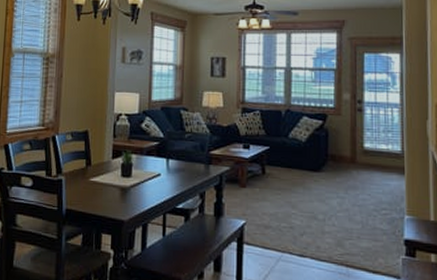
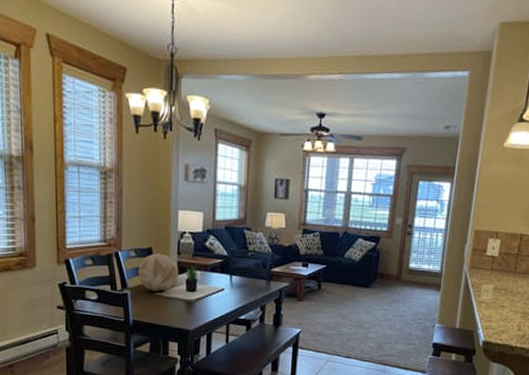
decorative ball: none [73,136,114,178] -> present [138,253,179,292]

